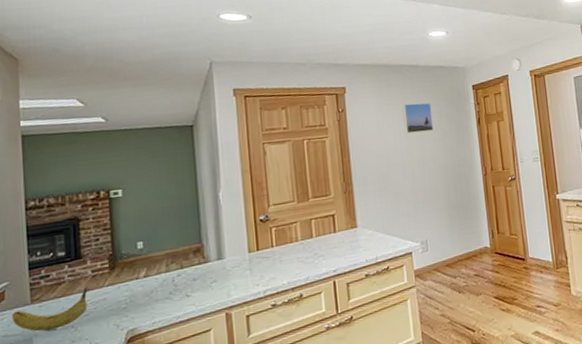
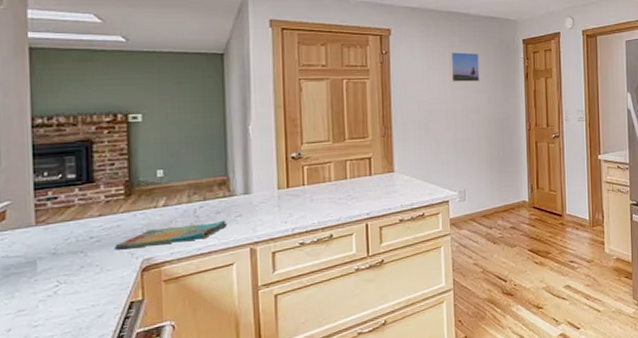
fruit: present [11,285,89,332] -> none [13,211,102,255]
dish towel: none [102,286,204,323] -> present [115,220,228,250]

